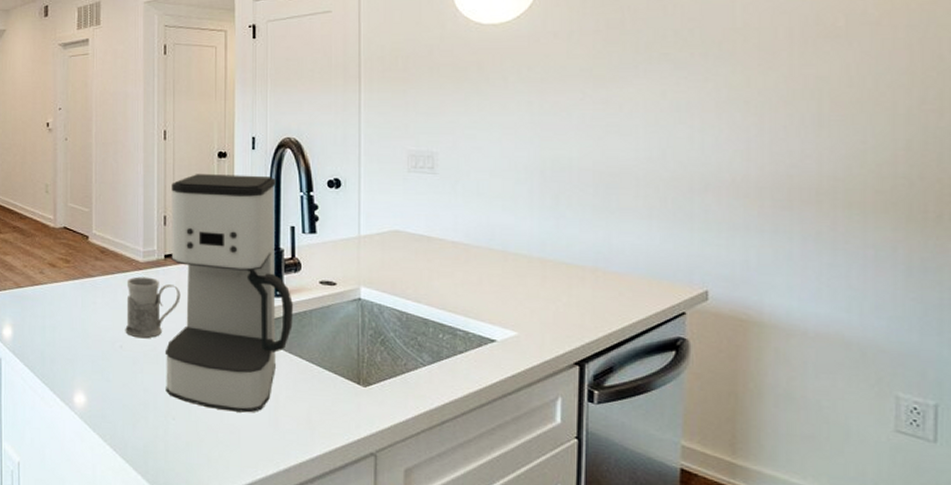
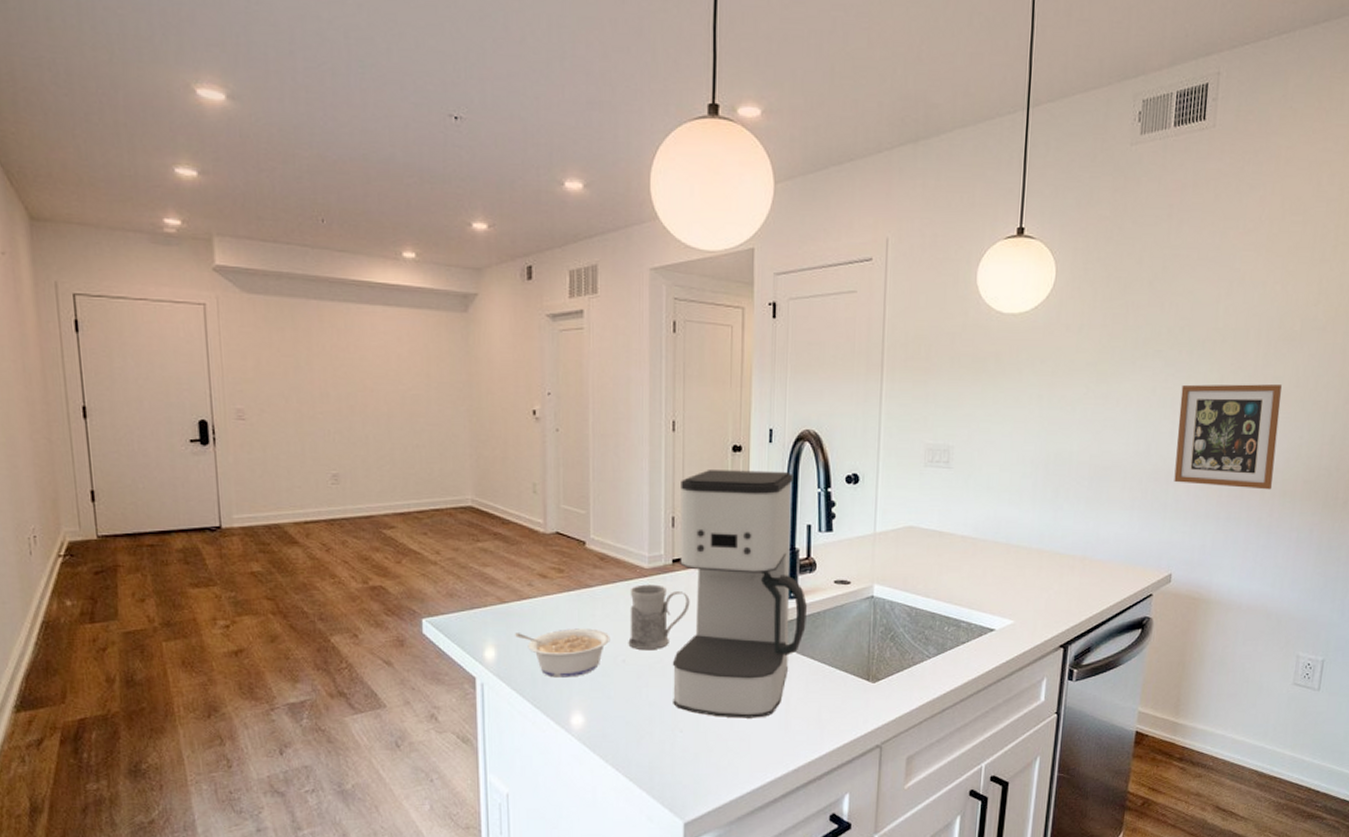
legume: none [28,313,109,359] -> present [515,628,611,678]
picture frame: none [698,85,832,200] -> present [1174,384,1282,490]

